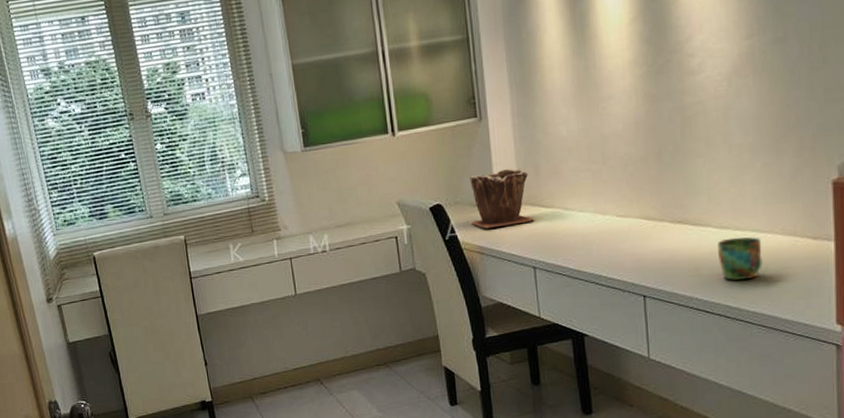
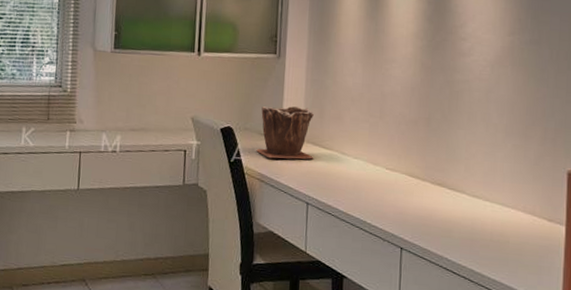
mug: present [718,237,763,280] -> none [468,207,506,248]

